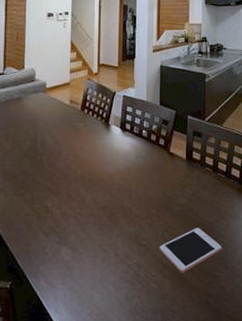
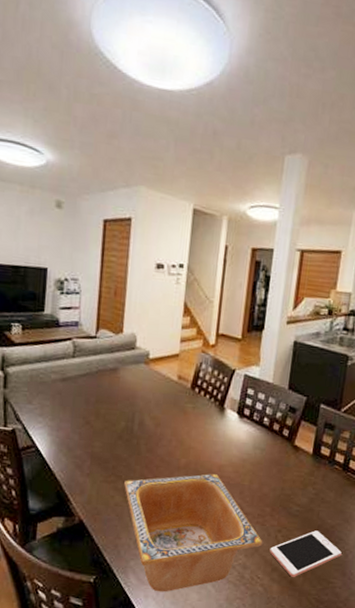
serving bowl: none [32,182,153,294] -> present [124,474,263,592]

